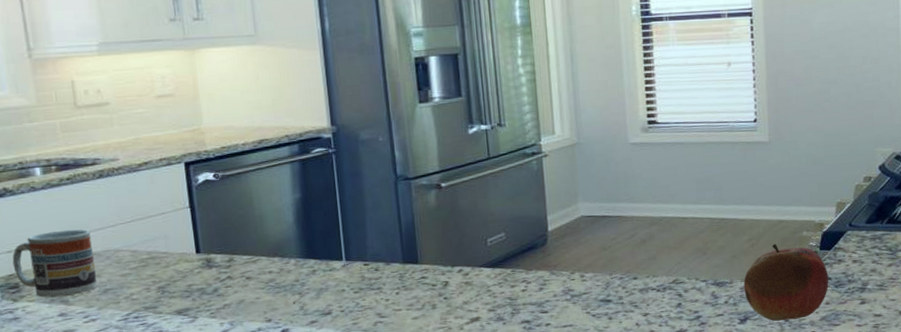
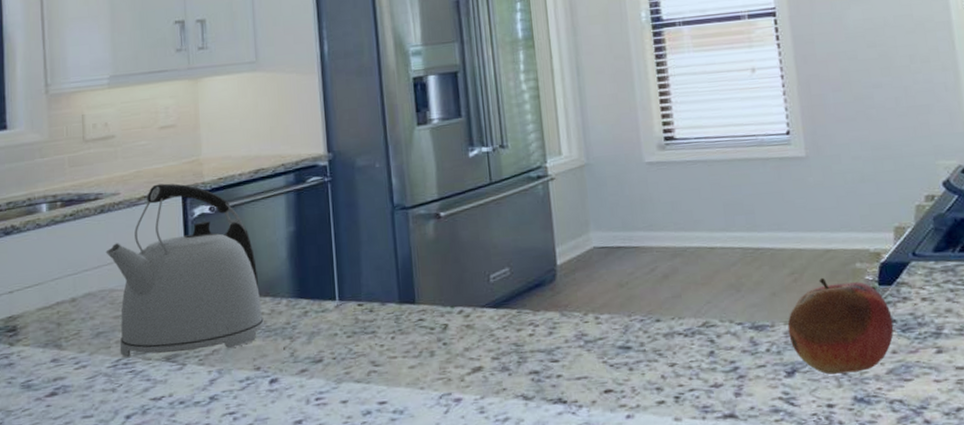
cup: present [12,229,98,298] -> none [12,267,91,342]
kettle: none [108,150,274,311] -> present [105,183,264,357]

